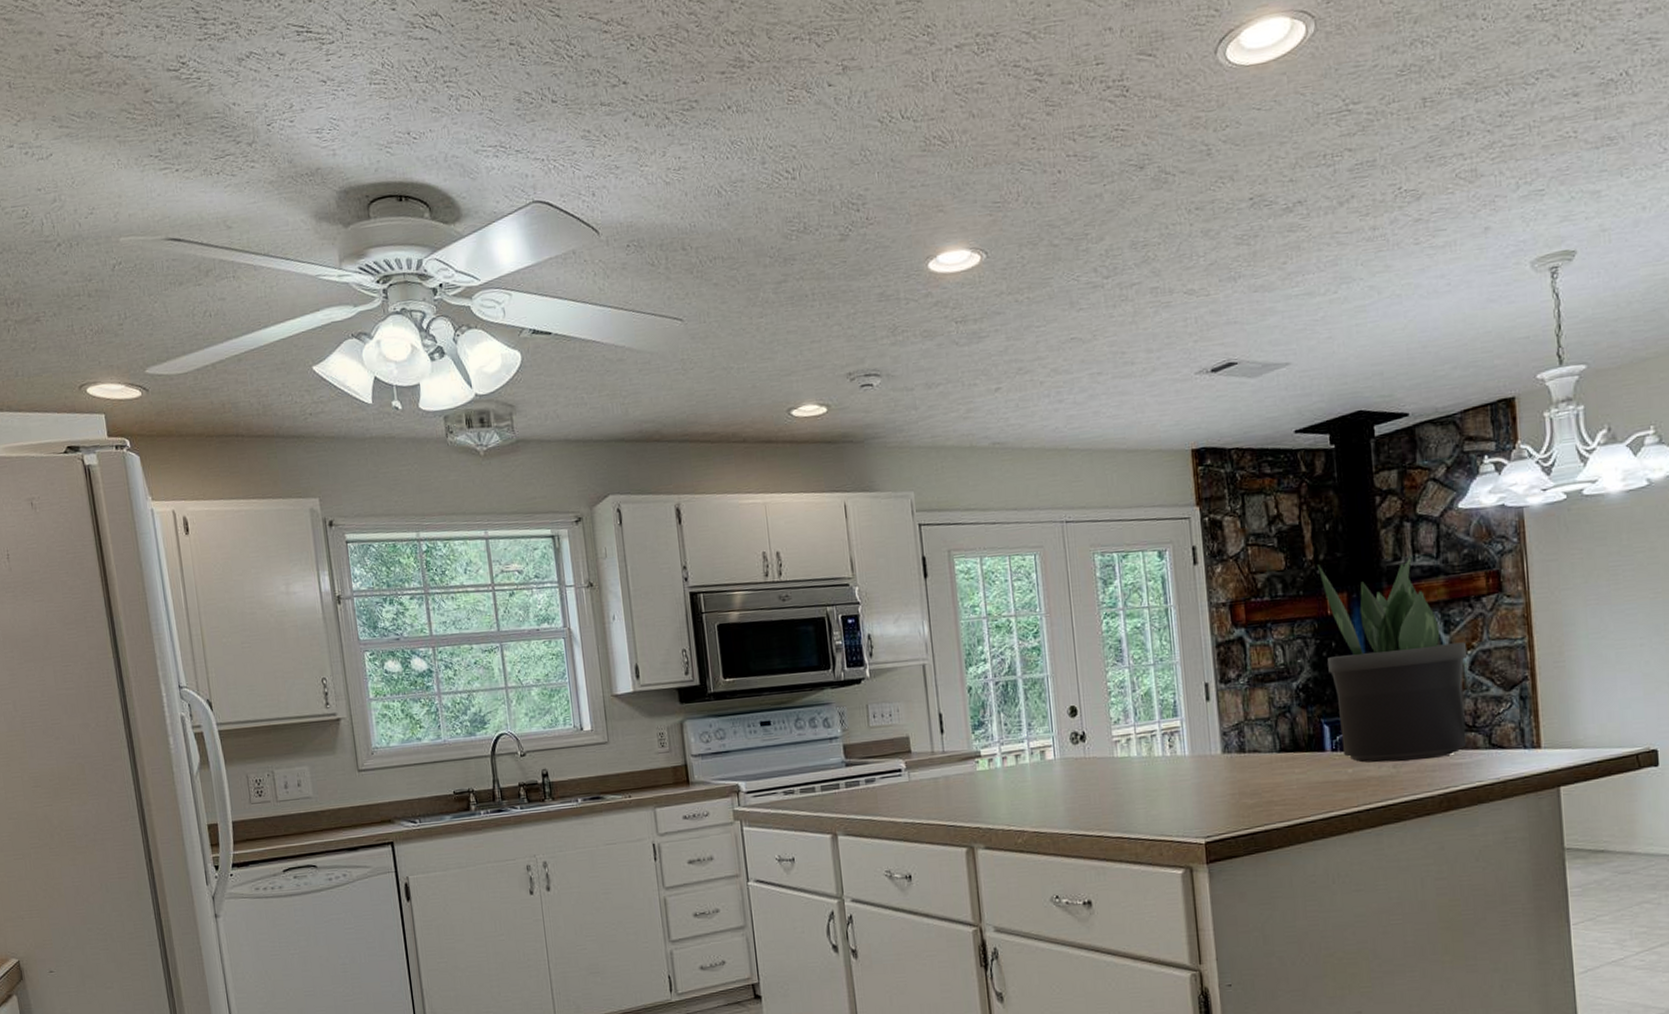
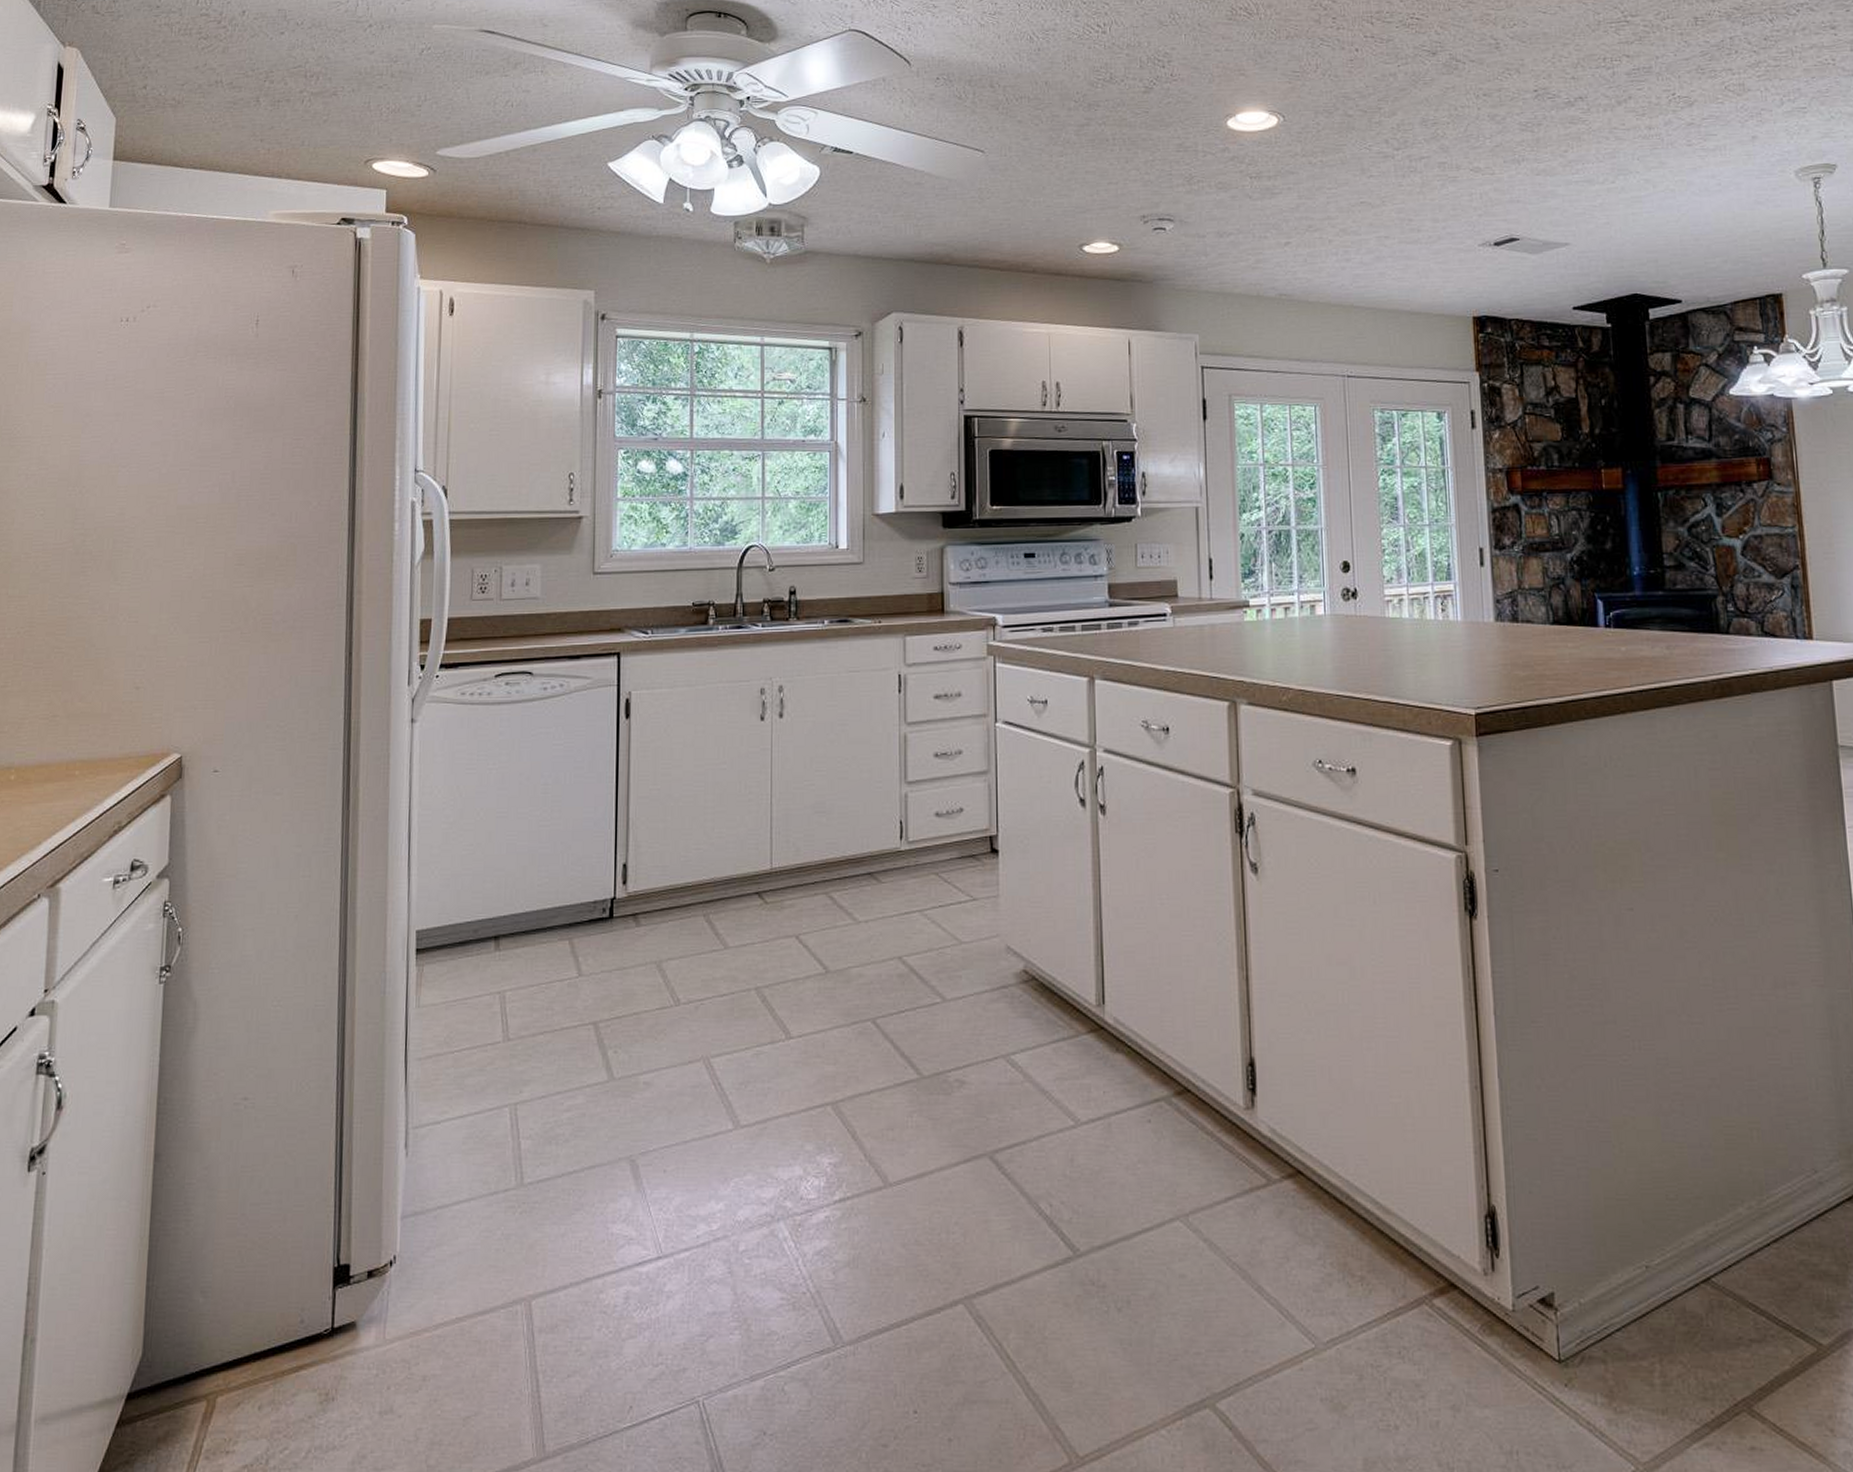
planter: present [1317,556,1468,763] -> none [1593,437,1740,644]

